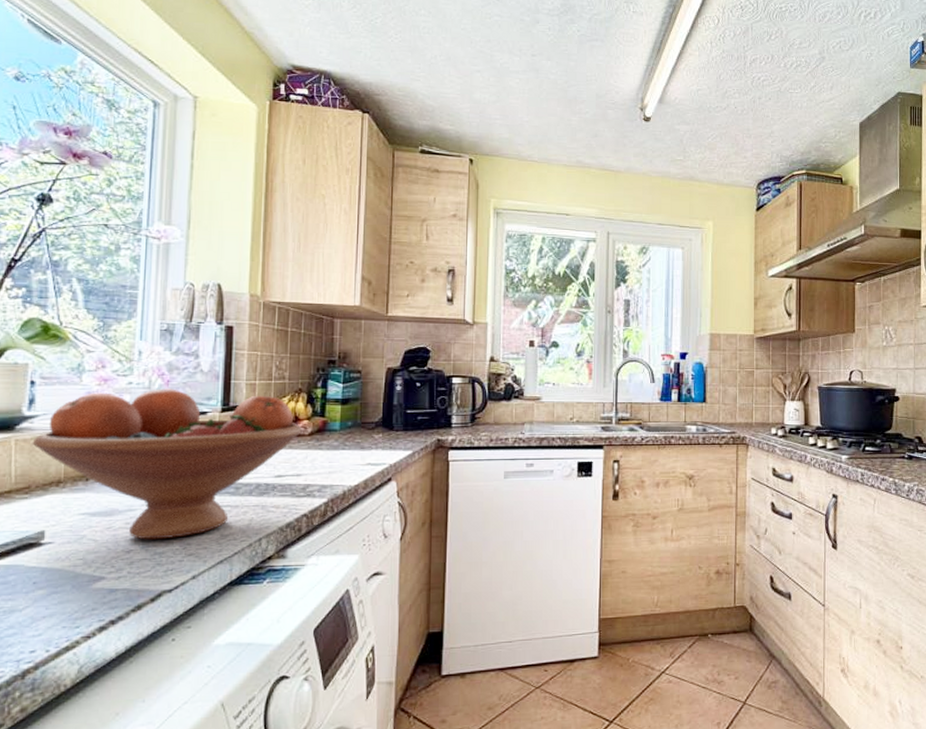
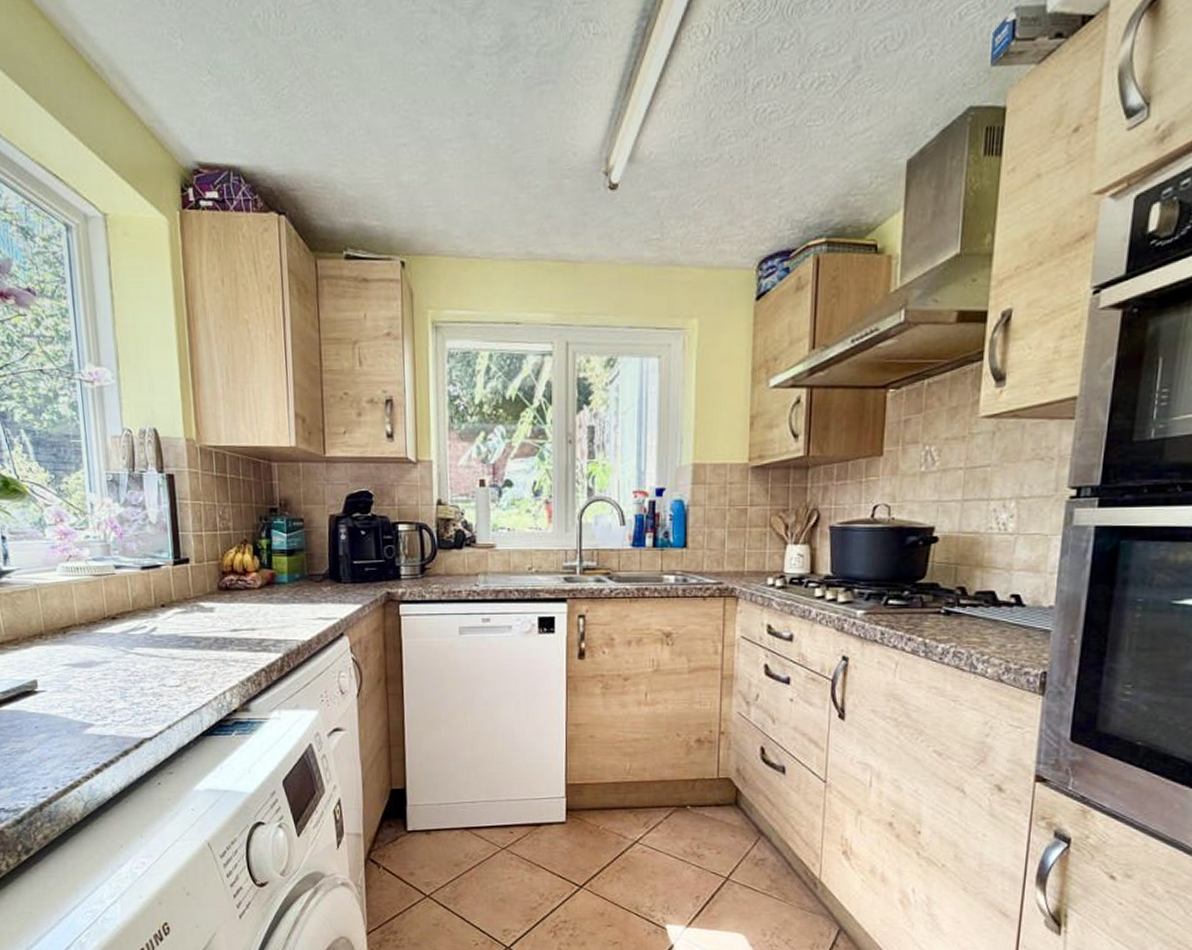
fruit bowl: present [32,389,302,540] -> none [12,542,252,691]

